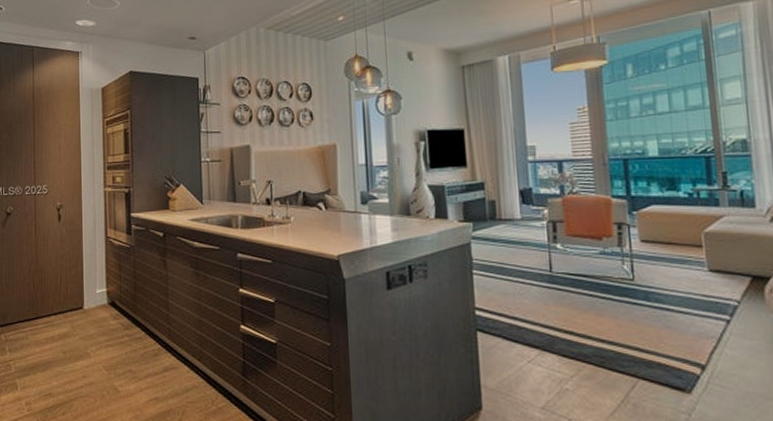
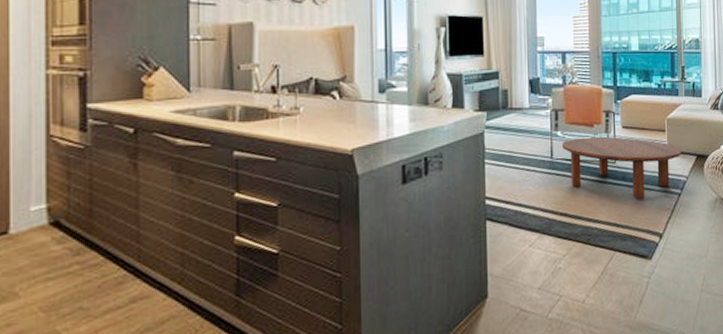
coffee table: none [563,250,728,324] -> present [562,136,681,200]

